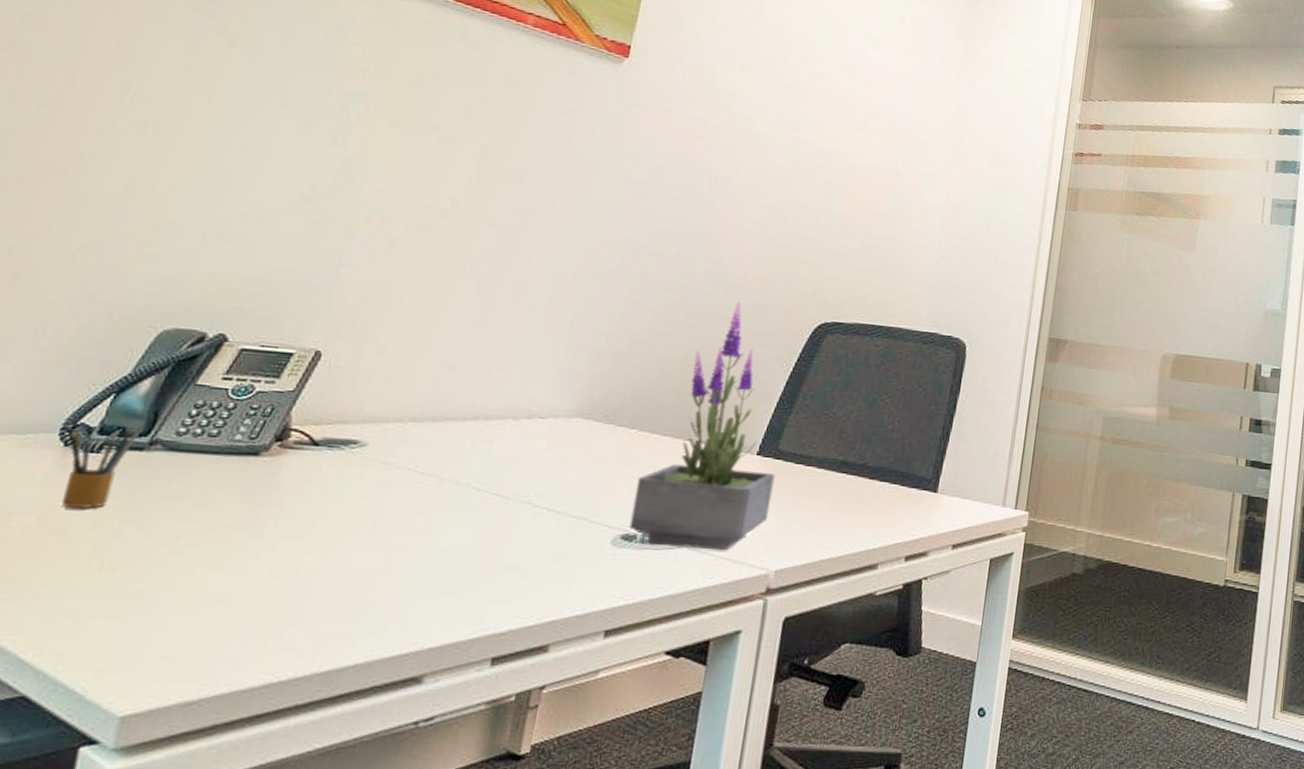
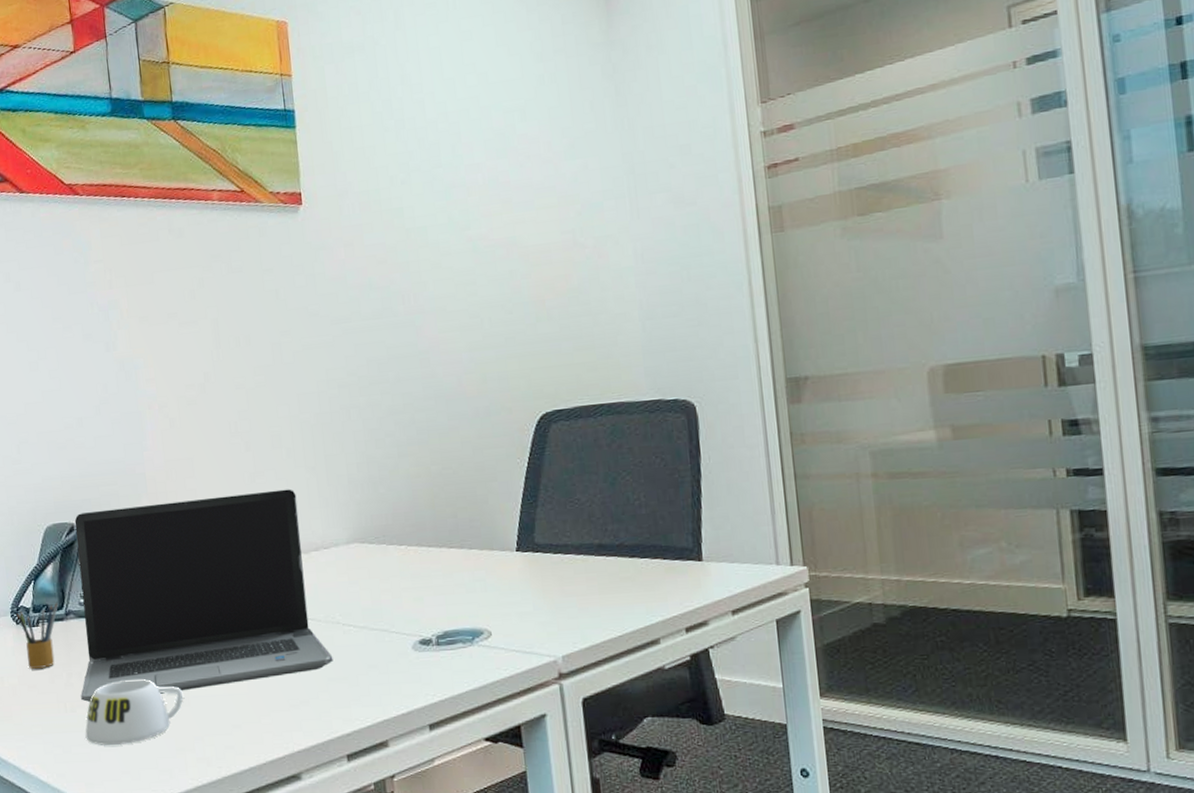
mug: none [119,537,291,621] -> present [85,678,183,745]
laptop computer: none [131,322,524,561] -> present [74,489,333,702]
potted plant: present [629,301,775,551] -> none [418,410,543,646]

